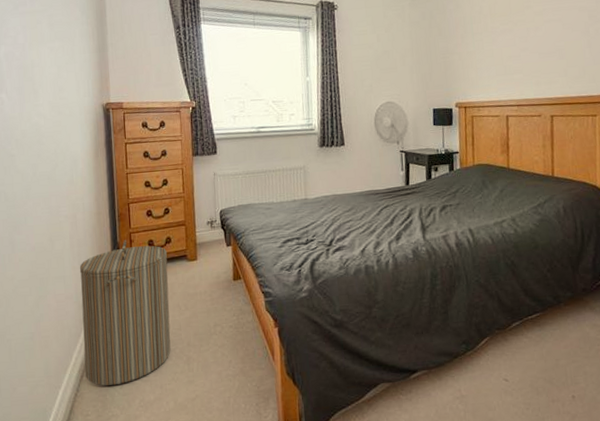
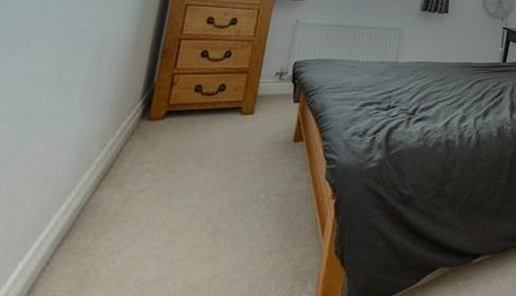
laundry hamper: present [79,240,171,387] -> none [64,81,218,260]

